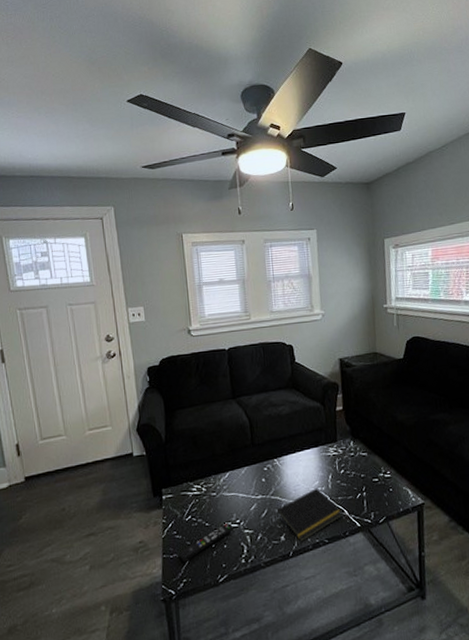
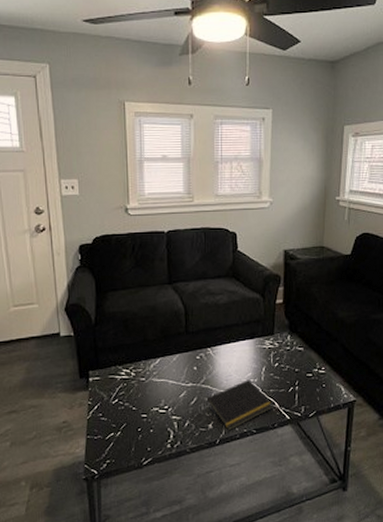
remote control: present [179,522,233,563] -> none [103,408,161,445]

